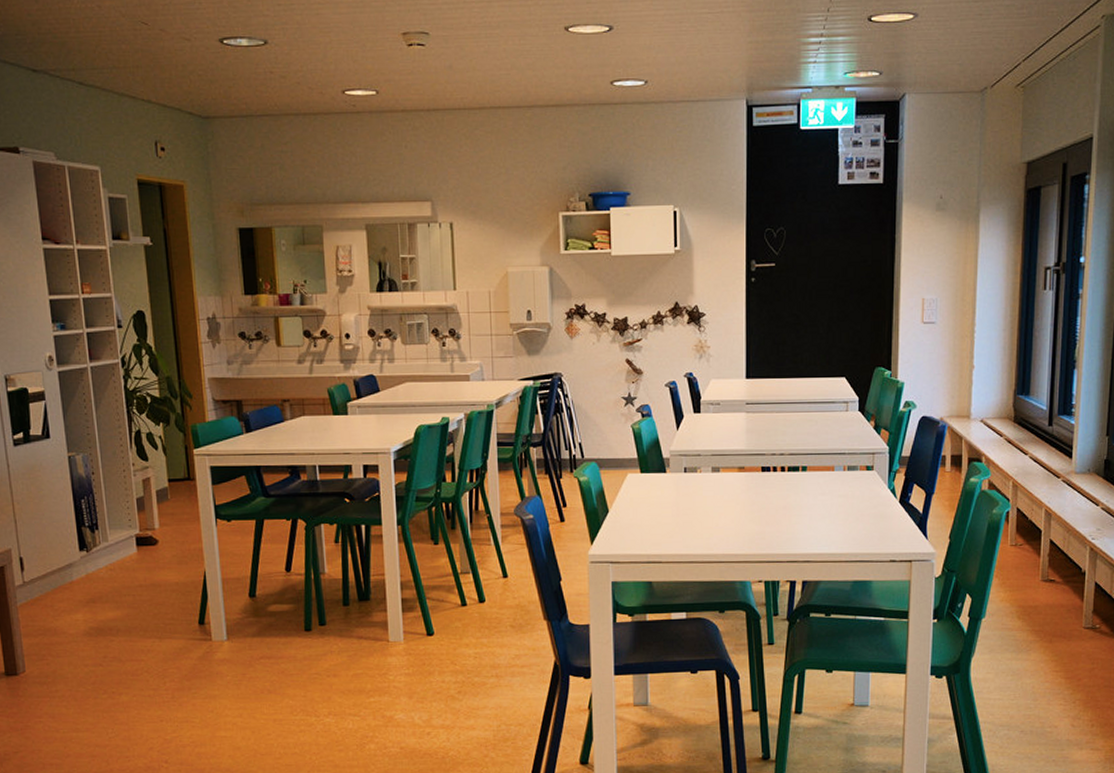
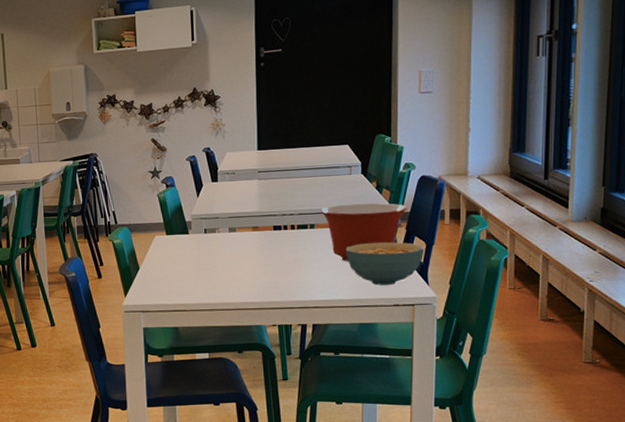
mixing bowl: none [814,444,908,511] -> present [321,203,408,262]
cereal bowl: none [840,489,924,538] -> present [345,242,425,285]

